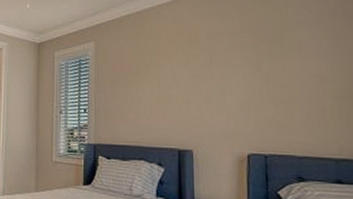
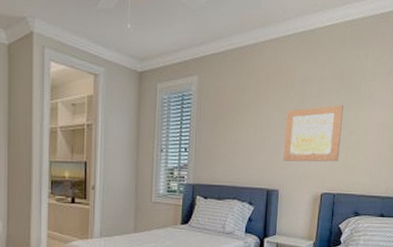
wall art: none [193,58,266,120] -> present [282,105,344,162]

